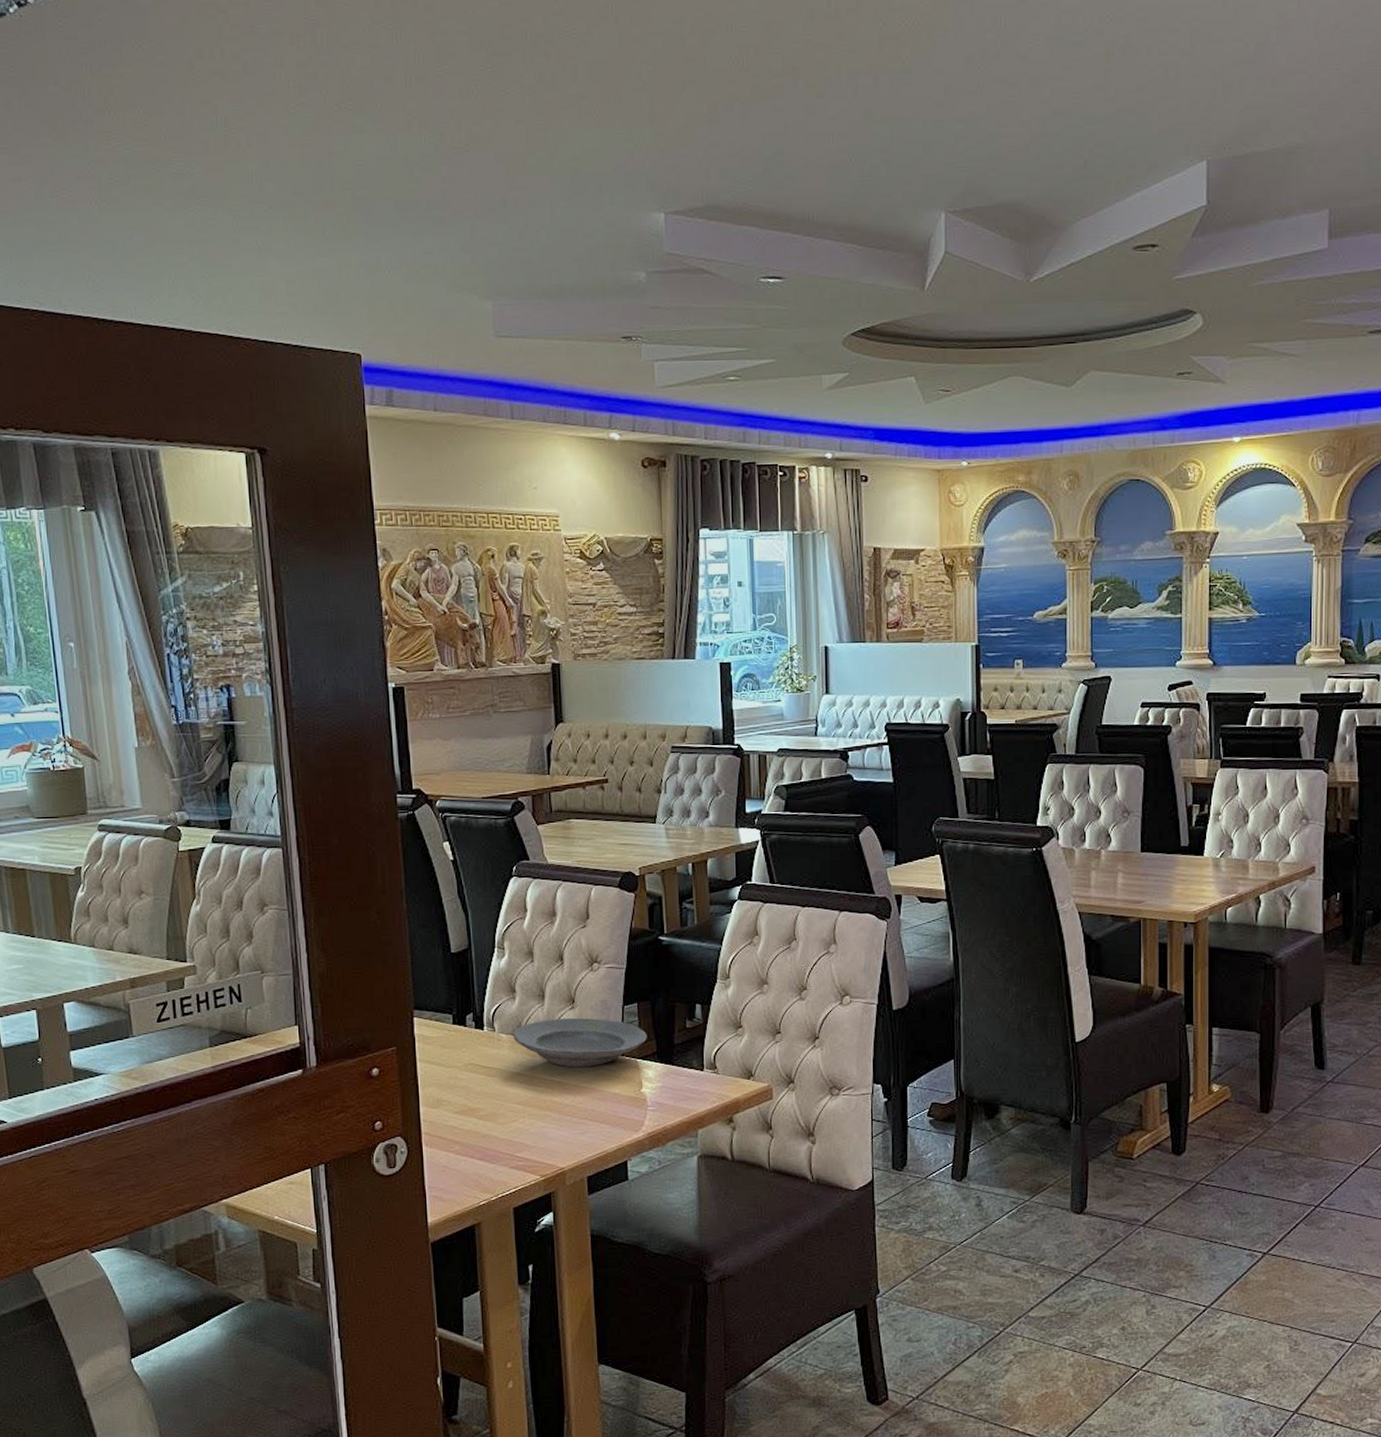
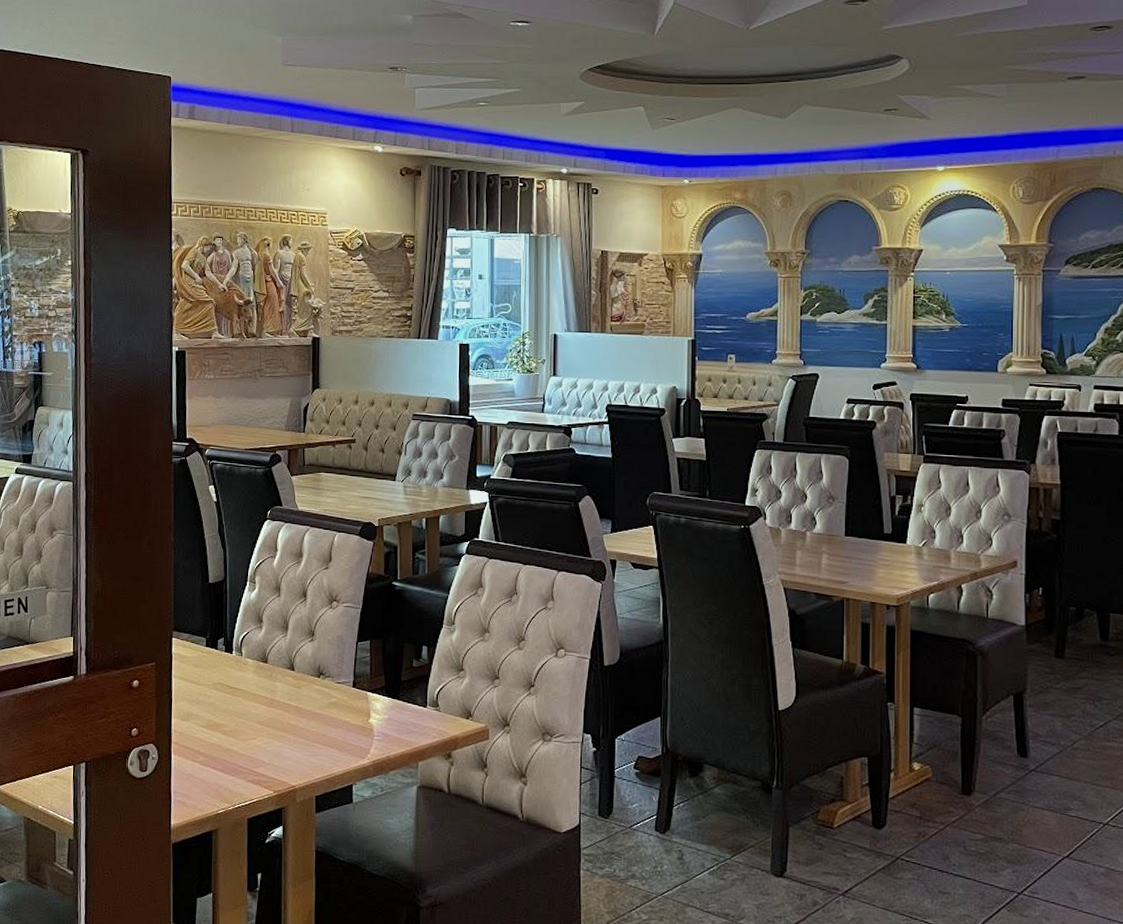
plate: present [513,1018,647,1068] -> none [258,649,377,695]

